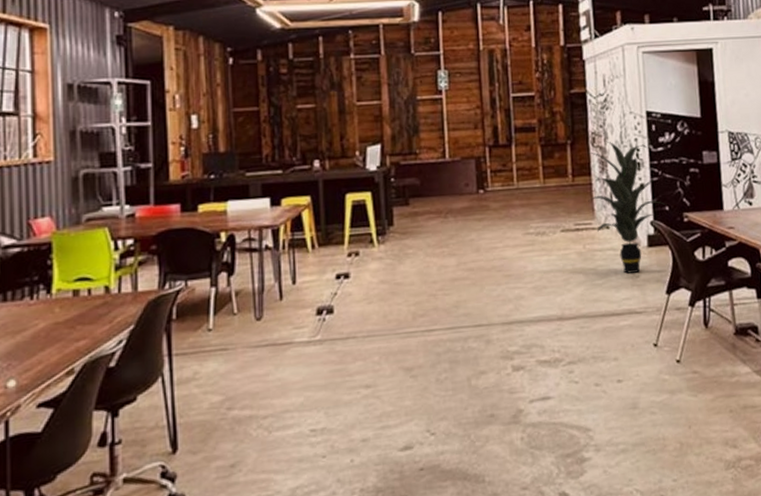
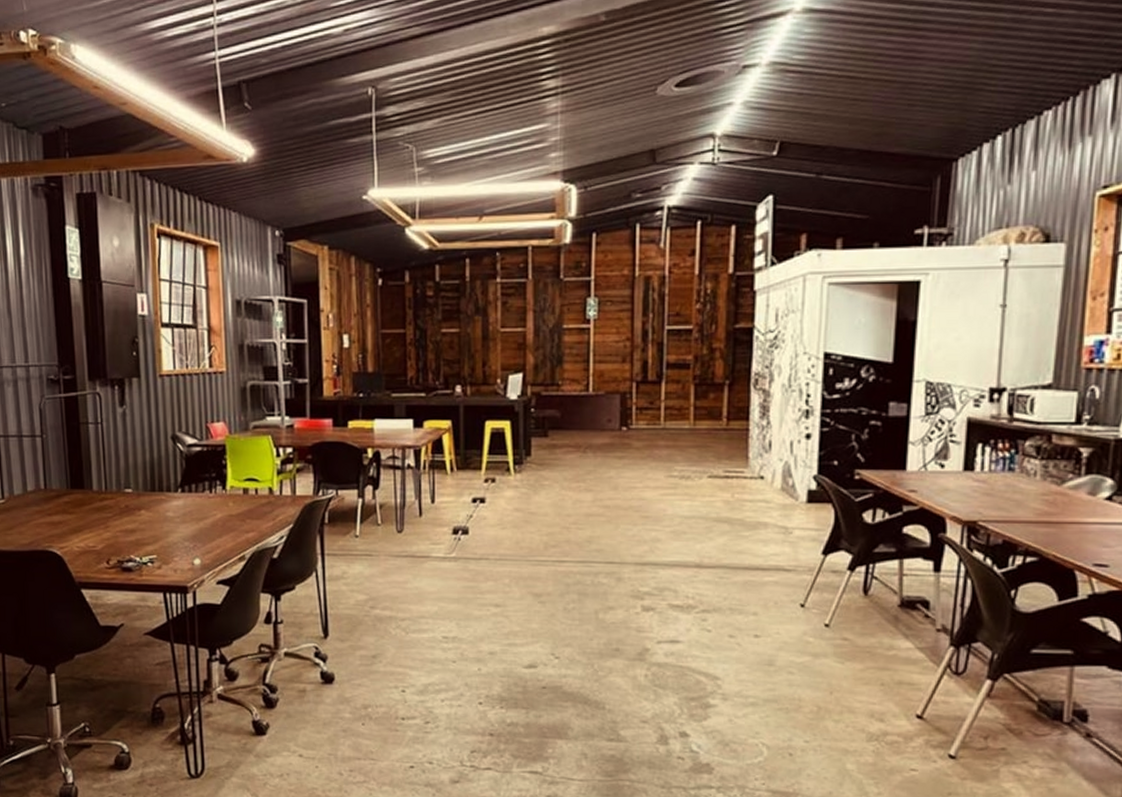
indoor plant: present [587,141,667,274] -> none [742,383,836,528]

